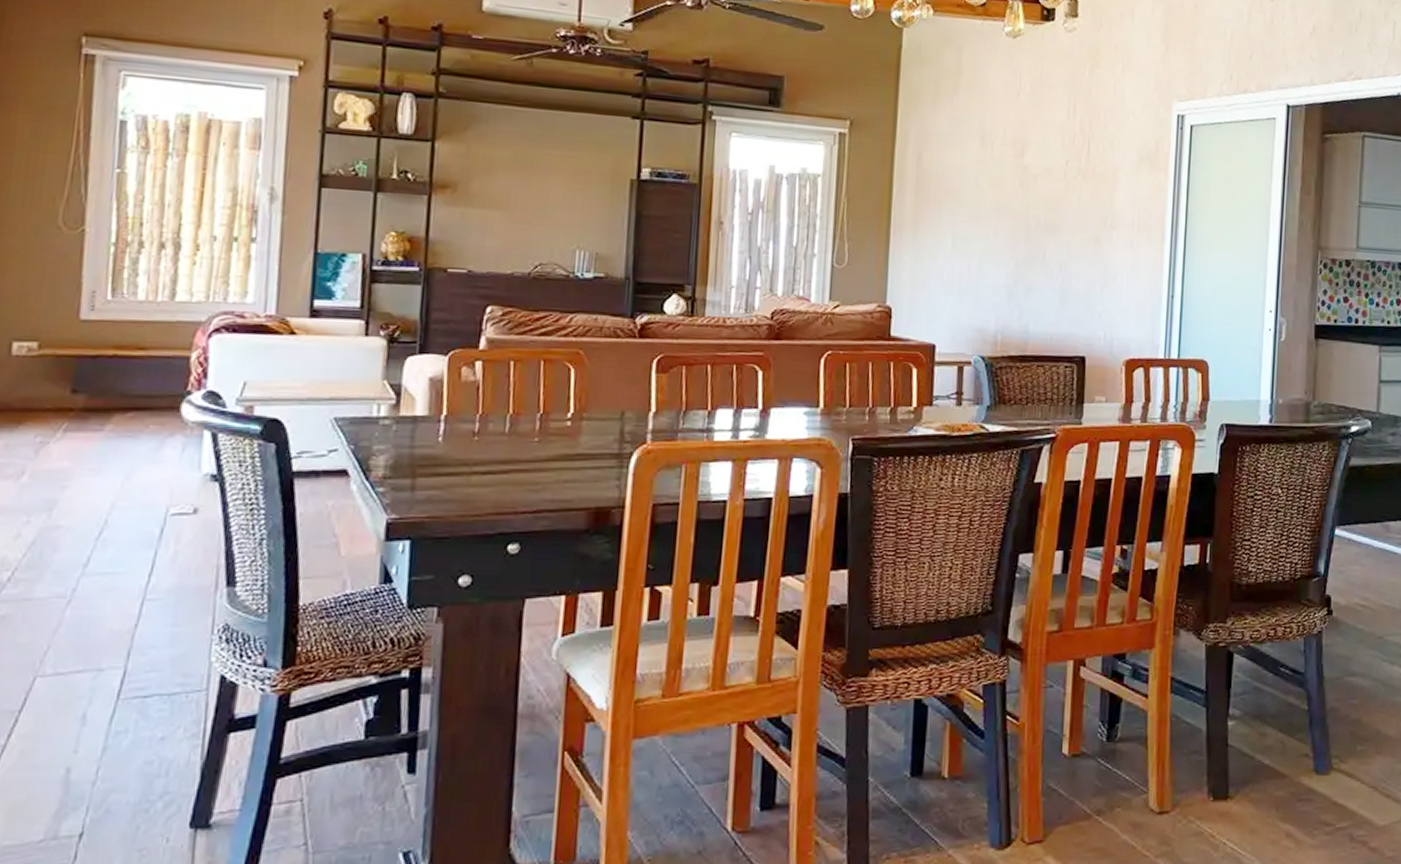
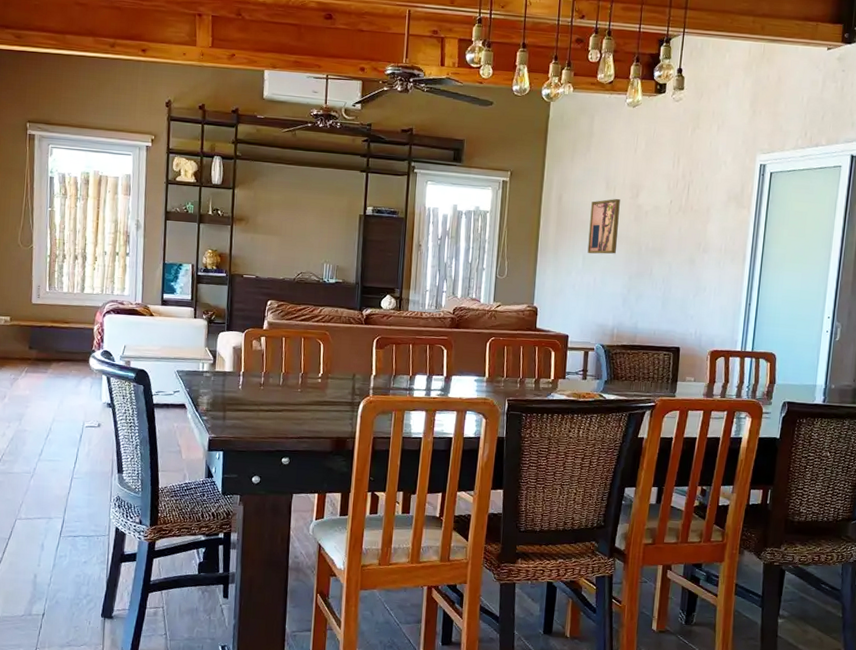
wall art: none [958,157,1000,233] -> present [587,198,620,254]

